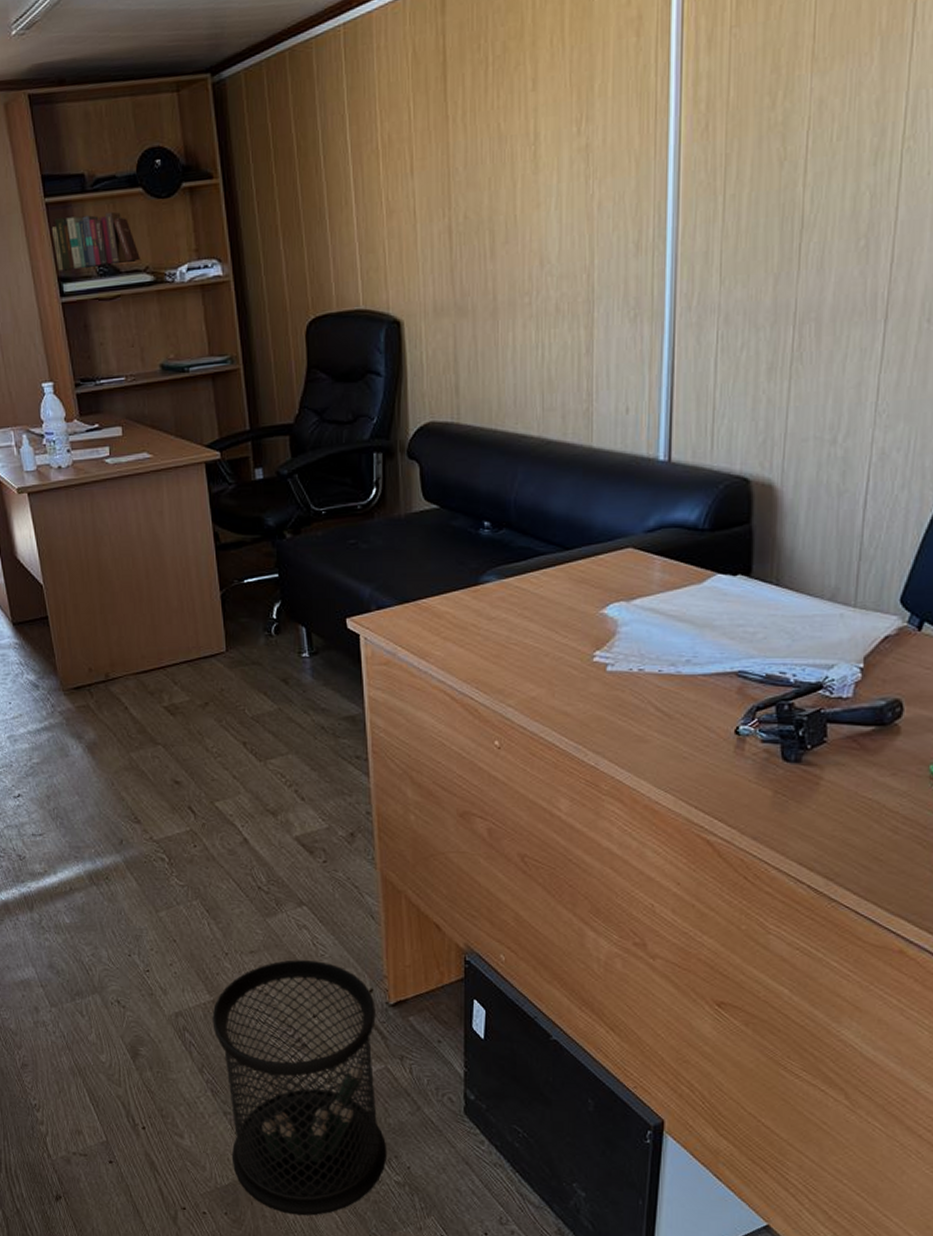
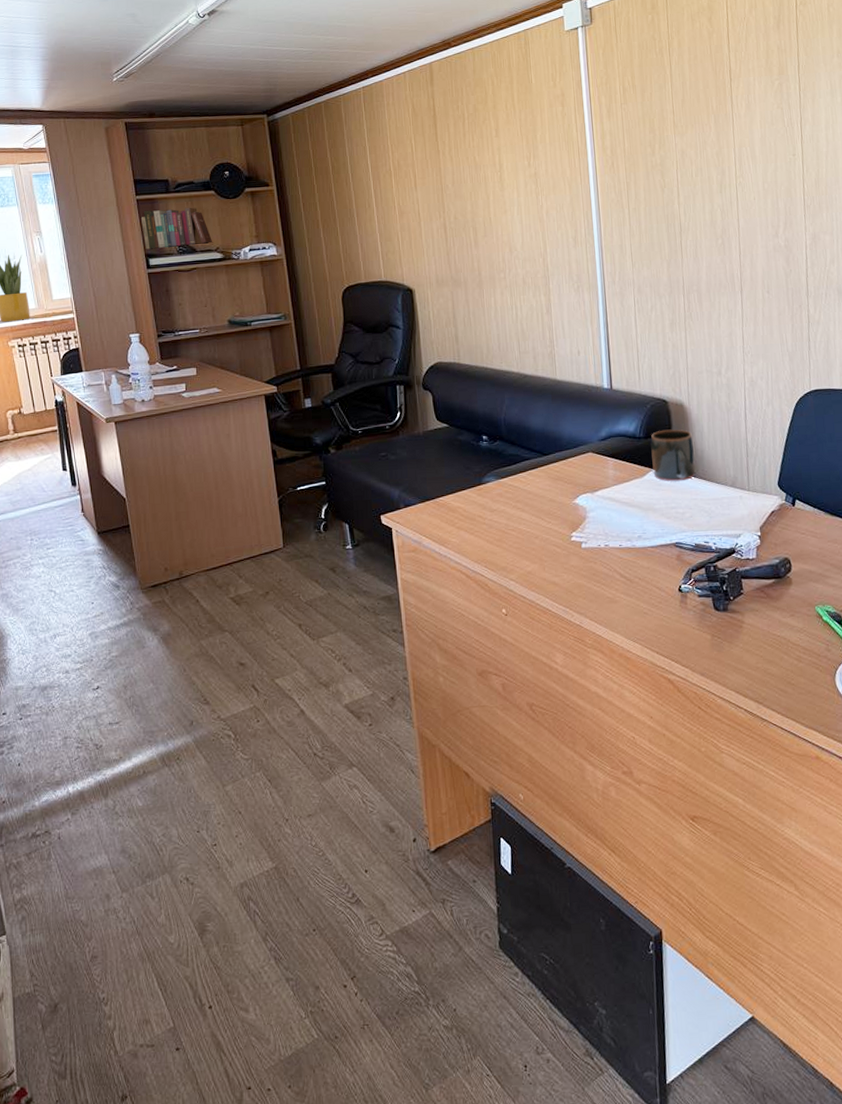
pencil holder: present [212,959,386,1216] -> none [274,817,435,1077]
mug: none [717,519,782,591] -> present [650,429,695,482]

